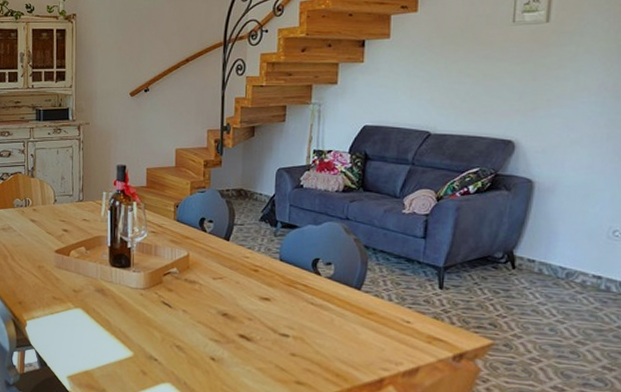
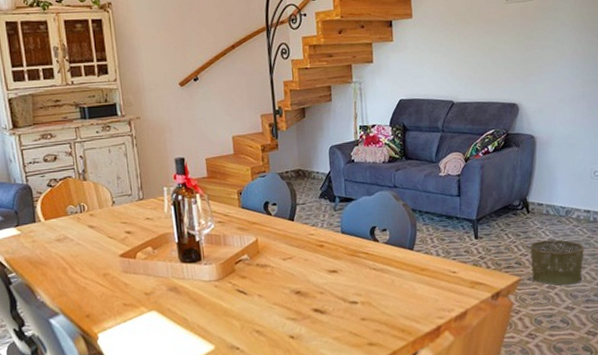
basket: none [509,303,589,362] -> present [529,239,585,286]

